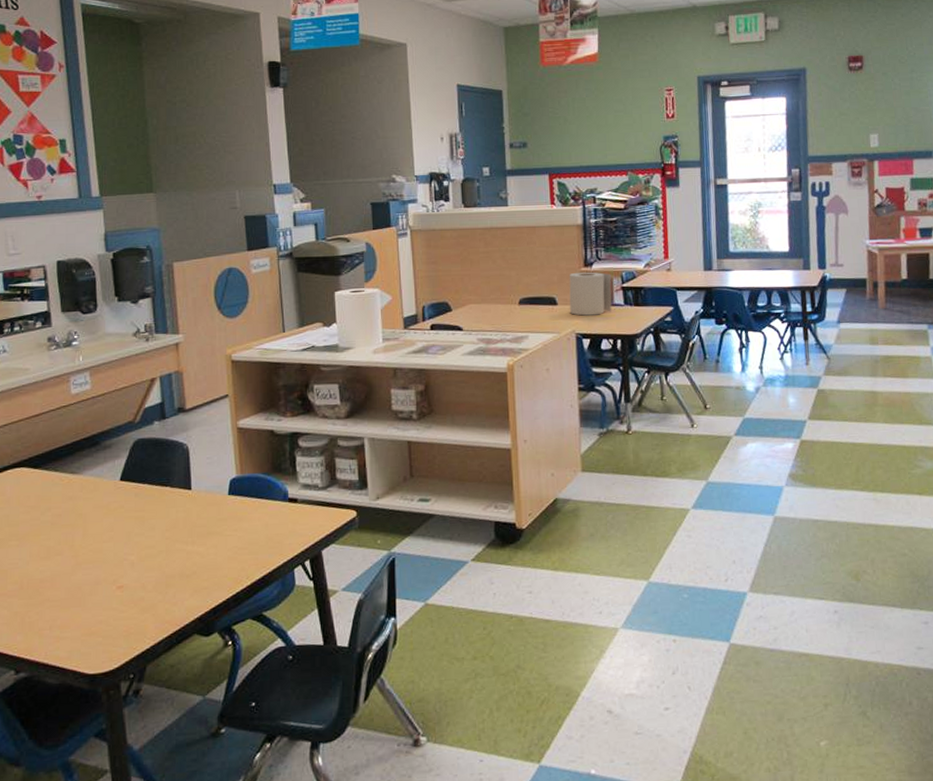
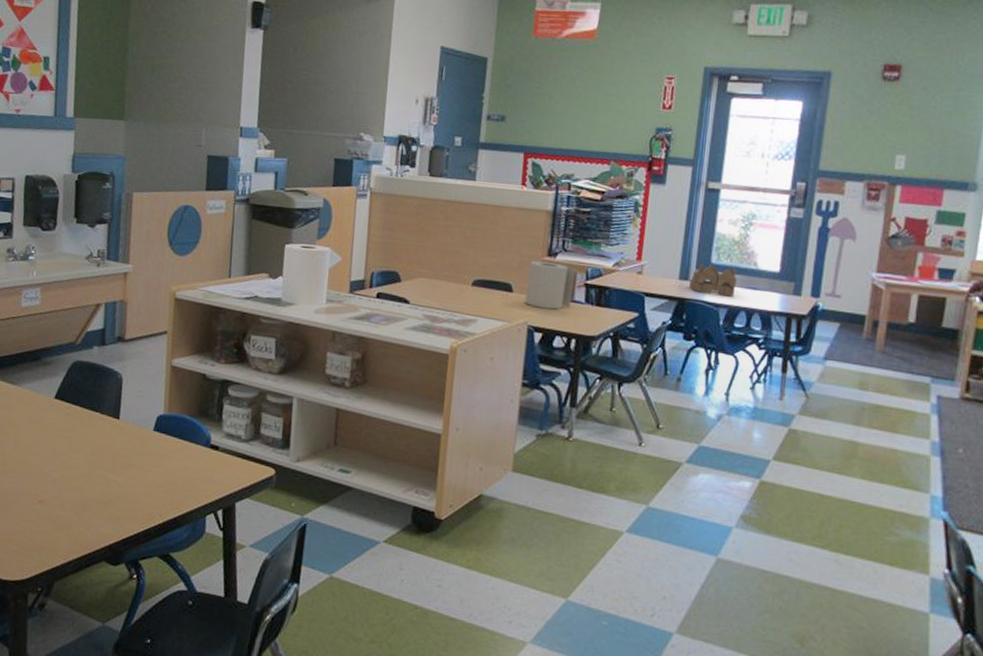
toy building blocks: none [713,252,754,280] -> present [688,264,737,297]

